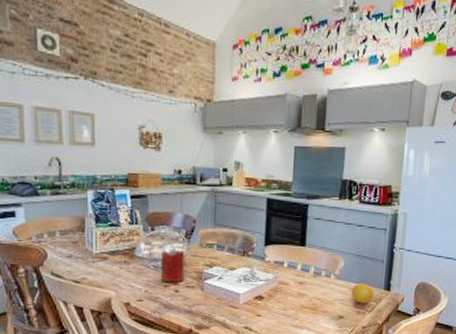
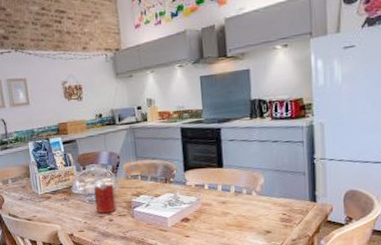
fruit: present [351,283,375,304] -> none [276,196,300,217]

